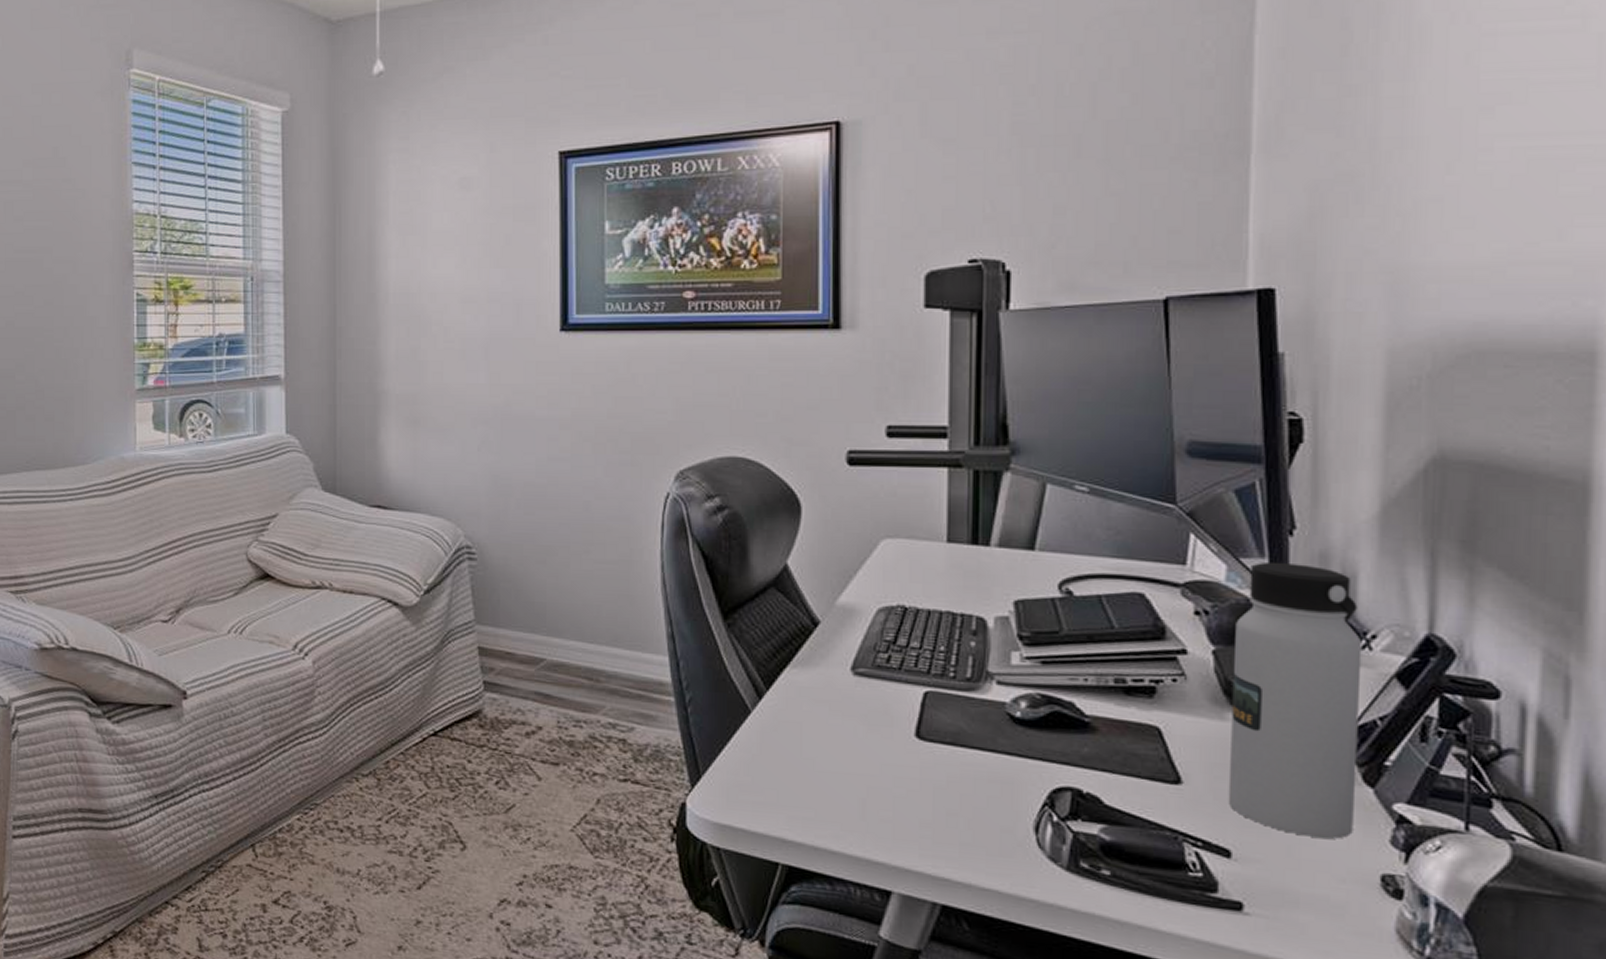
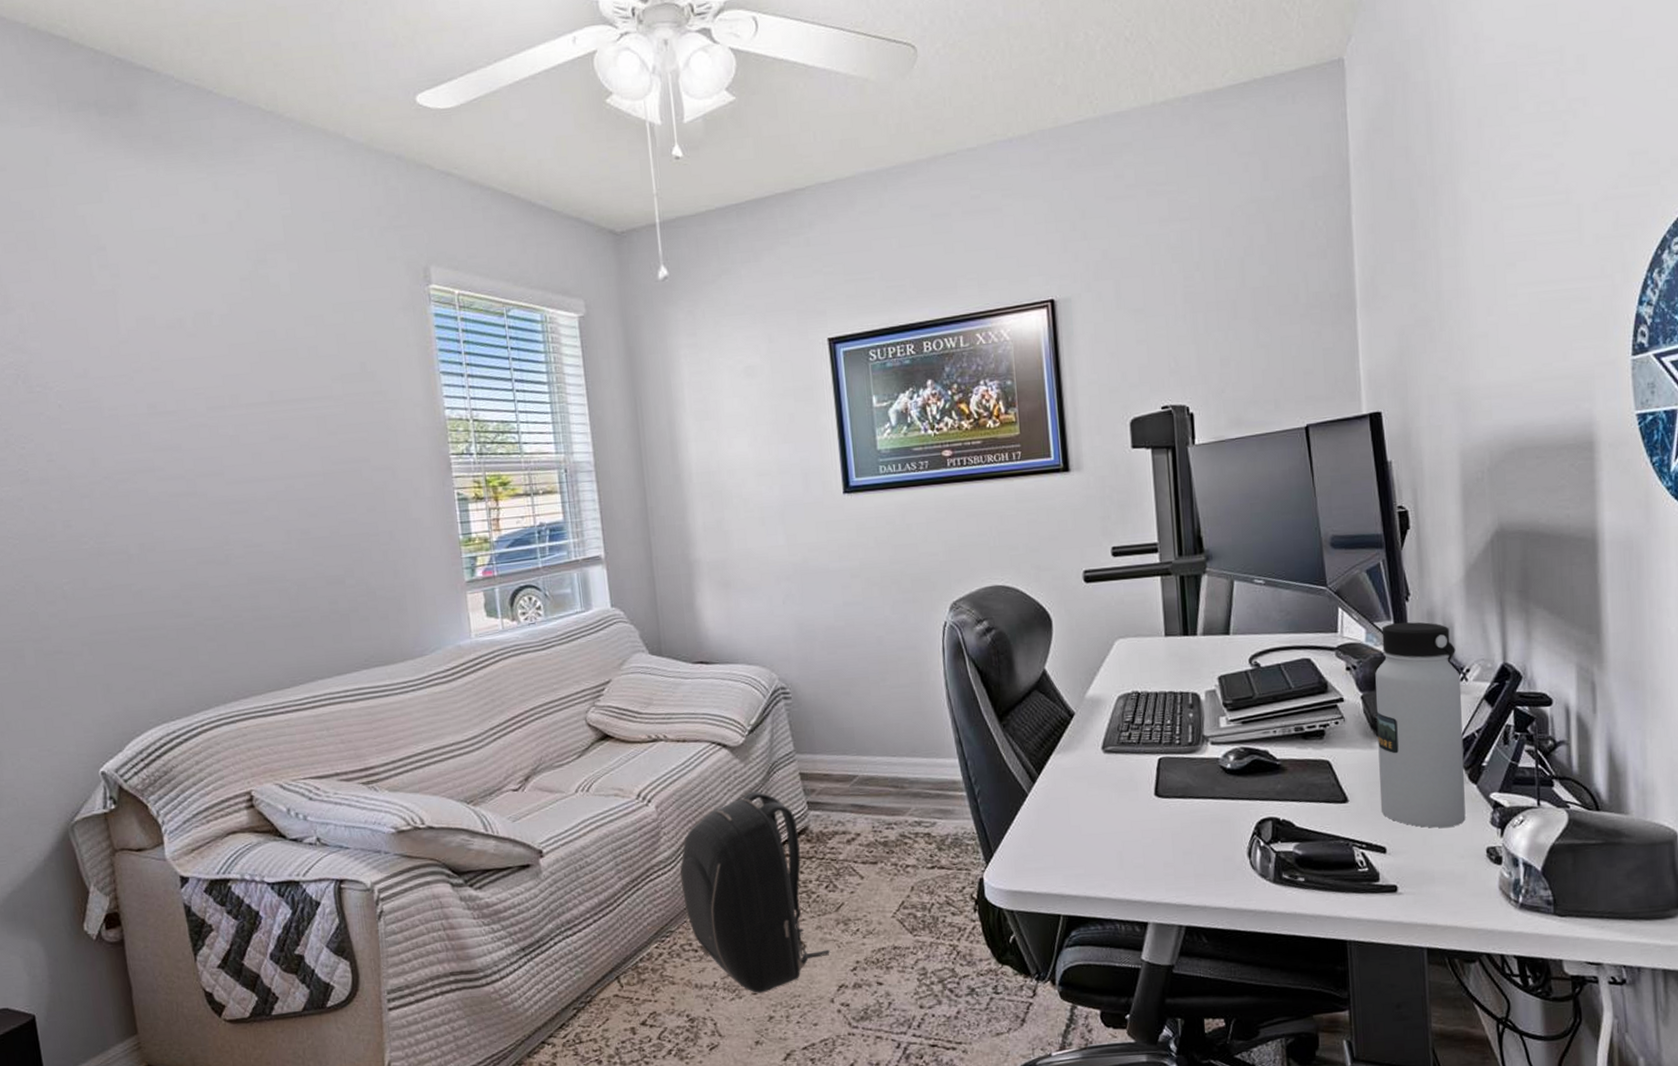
backpack: none [332,660,494,892] -> present [680,791,830,993]

